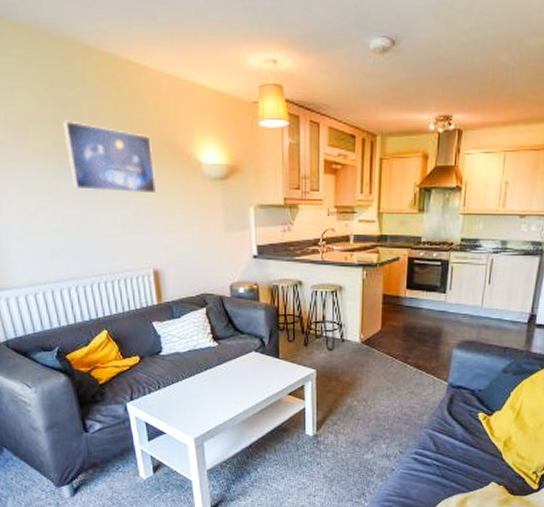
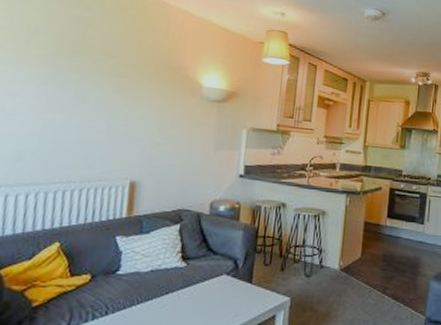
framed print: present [62,120,157,194] -> none [63,34,156,109]

